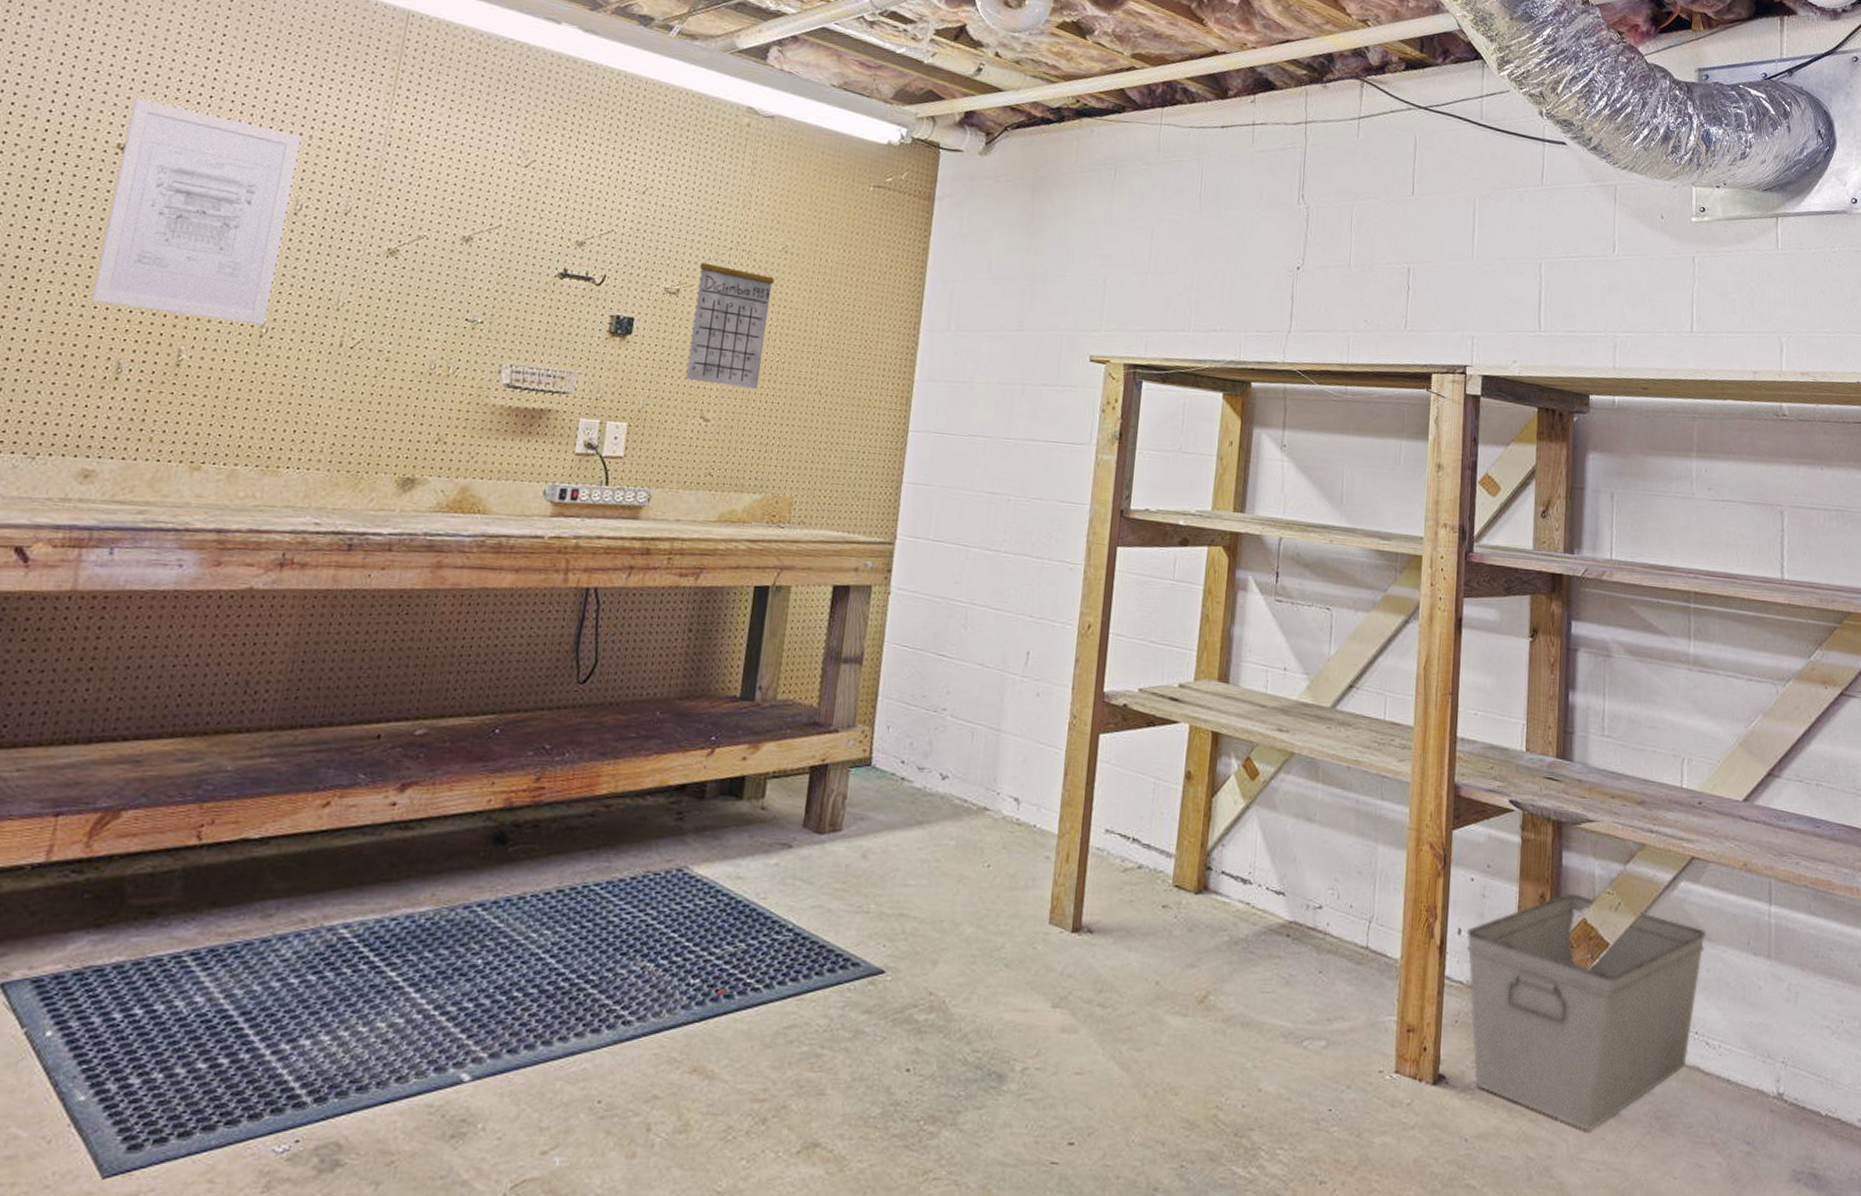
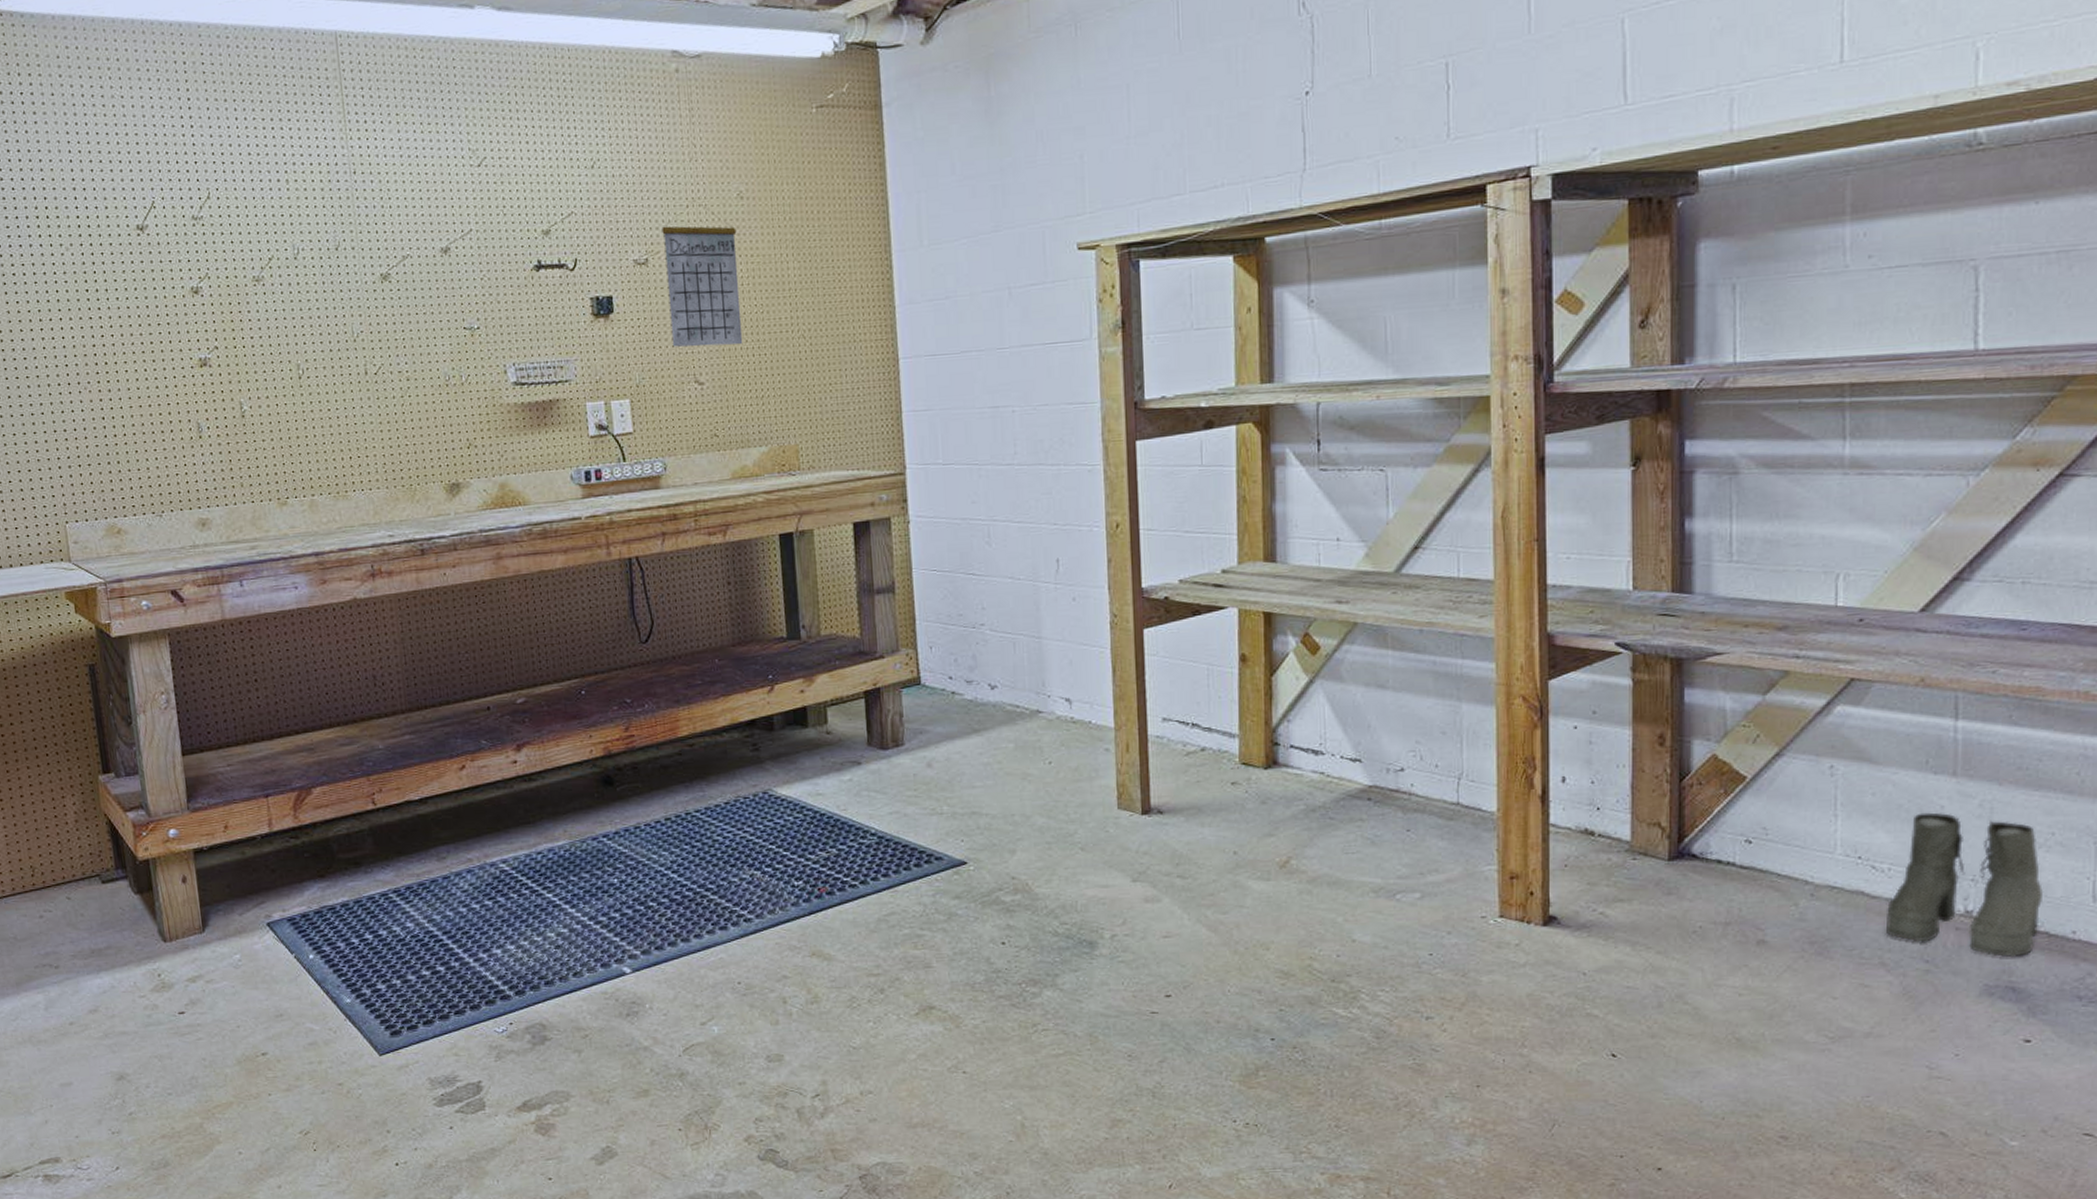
wall art: present [90,97,302,325] -> none [136,177,300,373]
storage bin: present [1467,893,1706,1132] -> none [1572,730,1870,960]
boots: none [1716,992,1837,1143] -> present [1885,812,2044,958]

